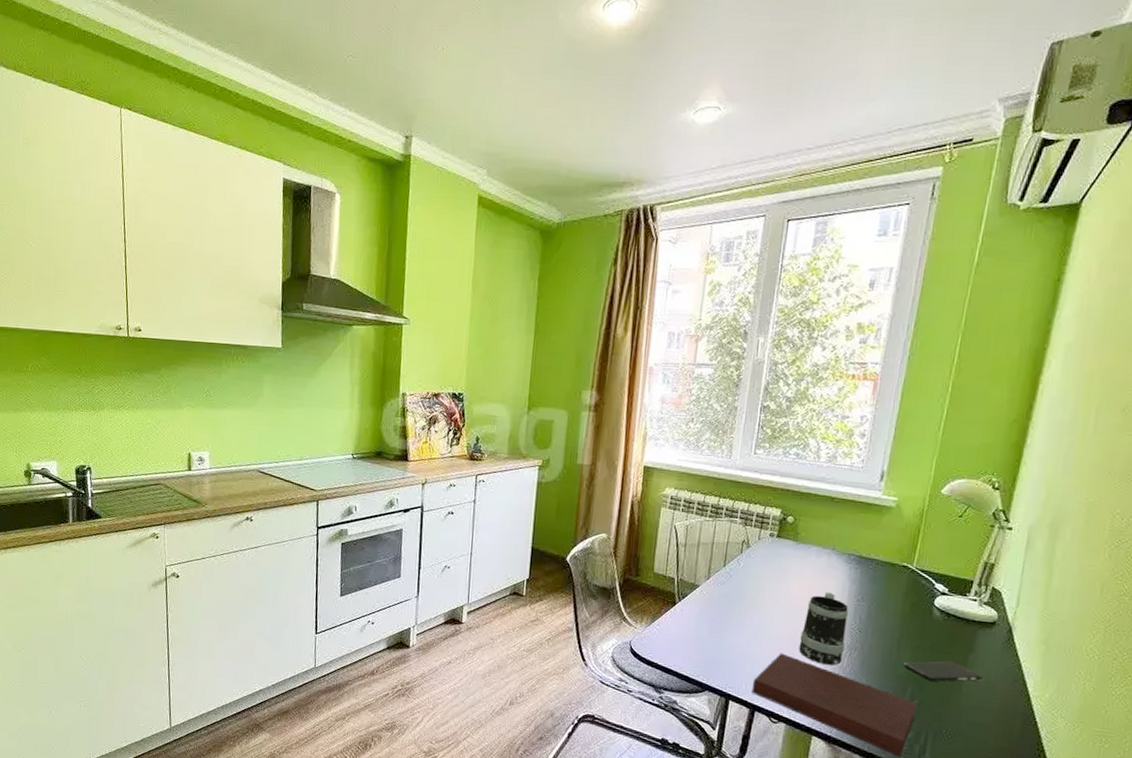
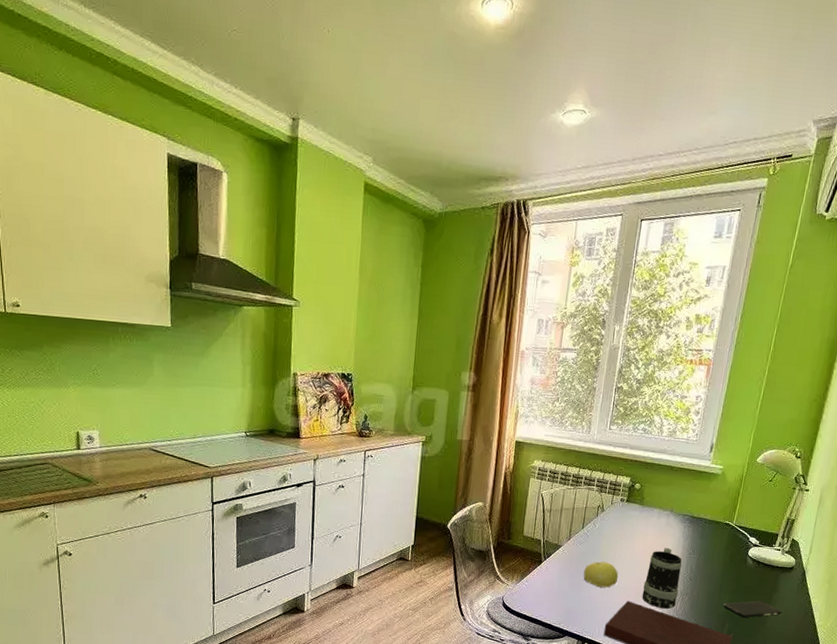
fruit: none [726,605,769,637] -> present [583,561,619,588]

